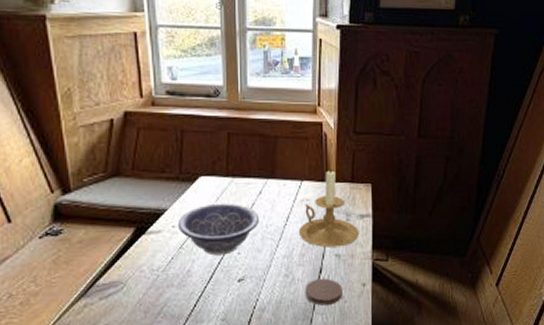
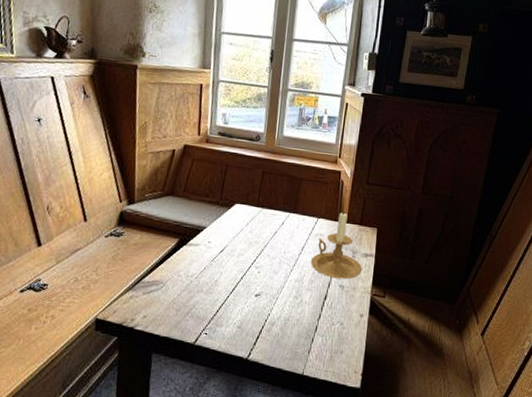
decorative bowl: present [177,203,260,256] -> none [212,227,280,272]
coaster: present [305,278,343,306] -> none [309,304,343,329]

